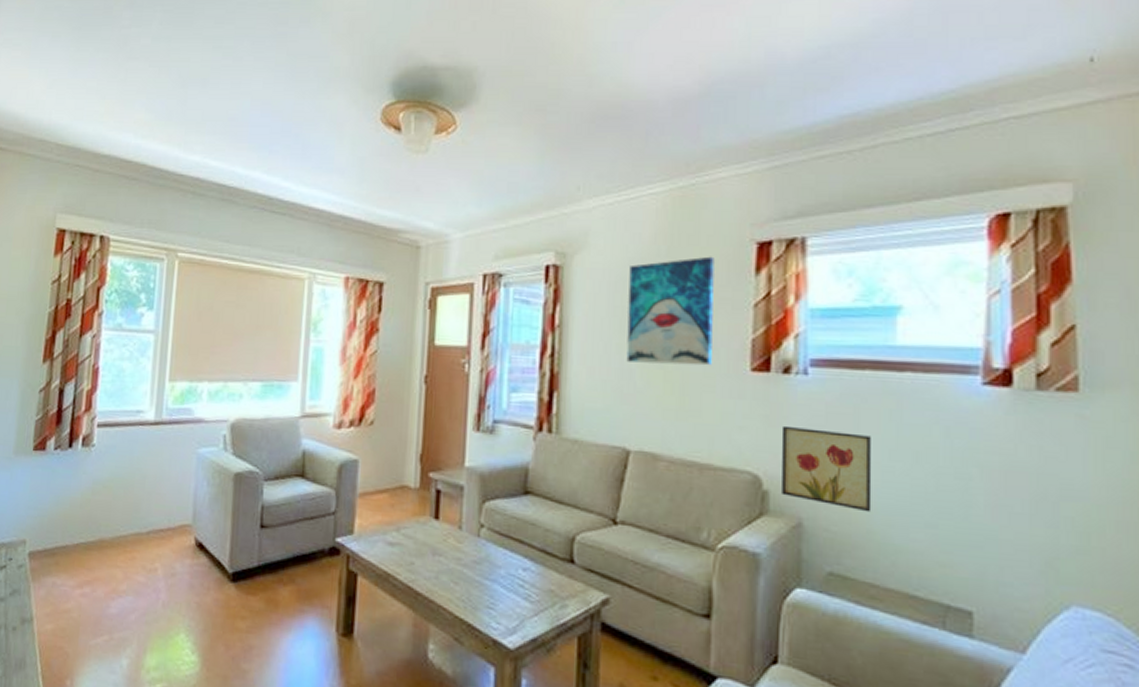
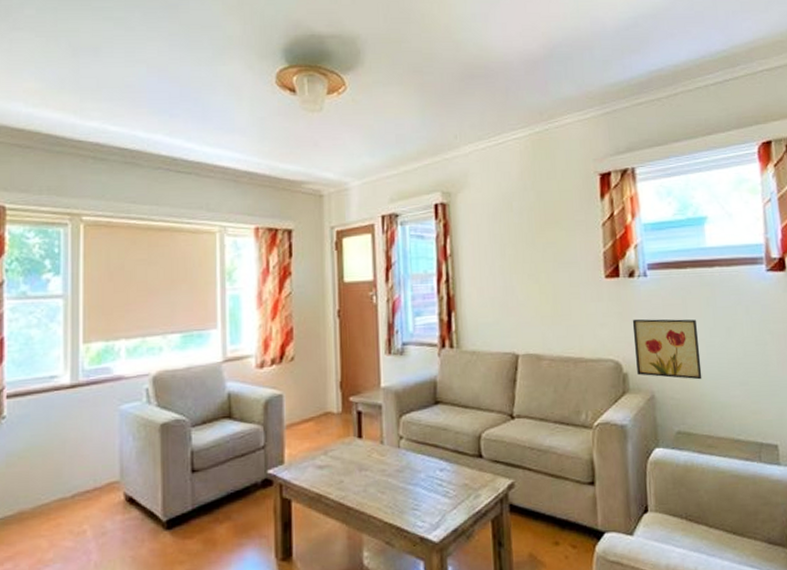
wall art: present [626,256,714,366] -> none [503,187,575,280]

